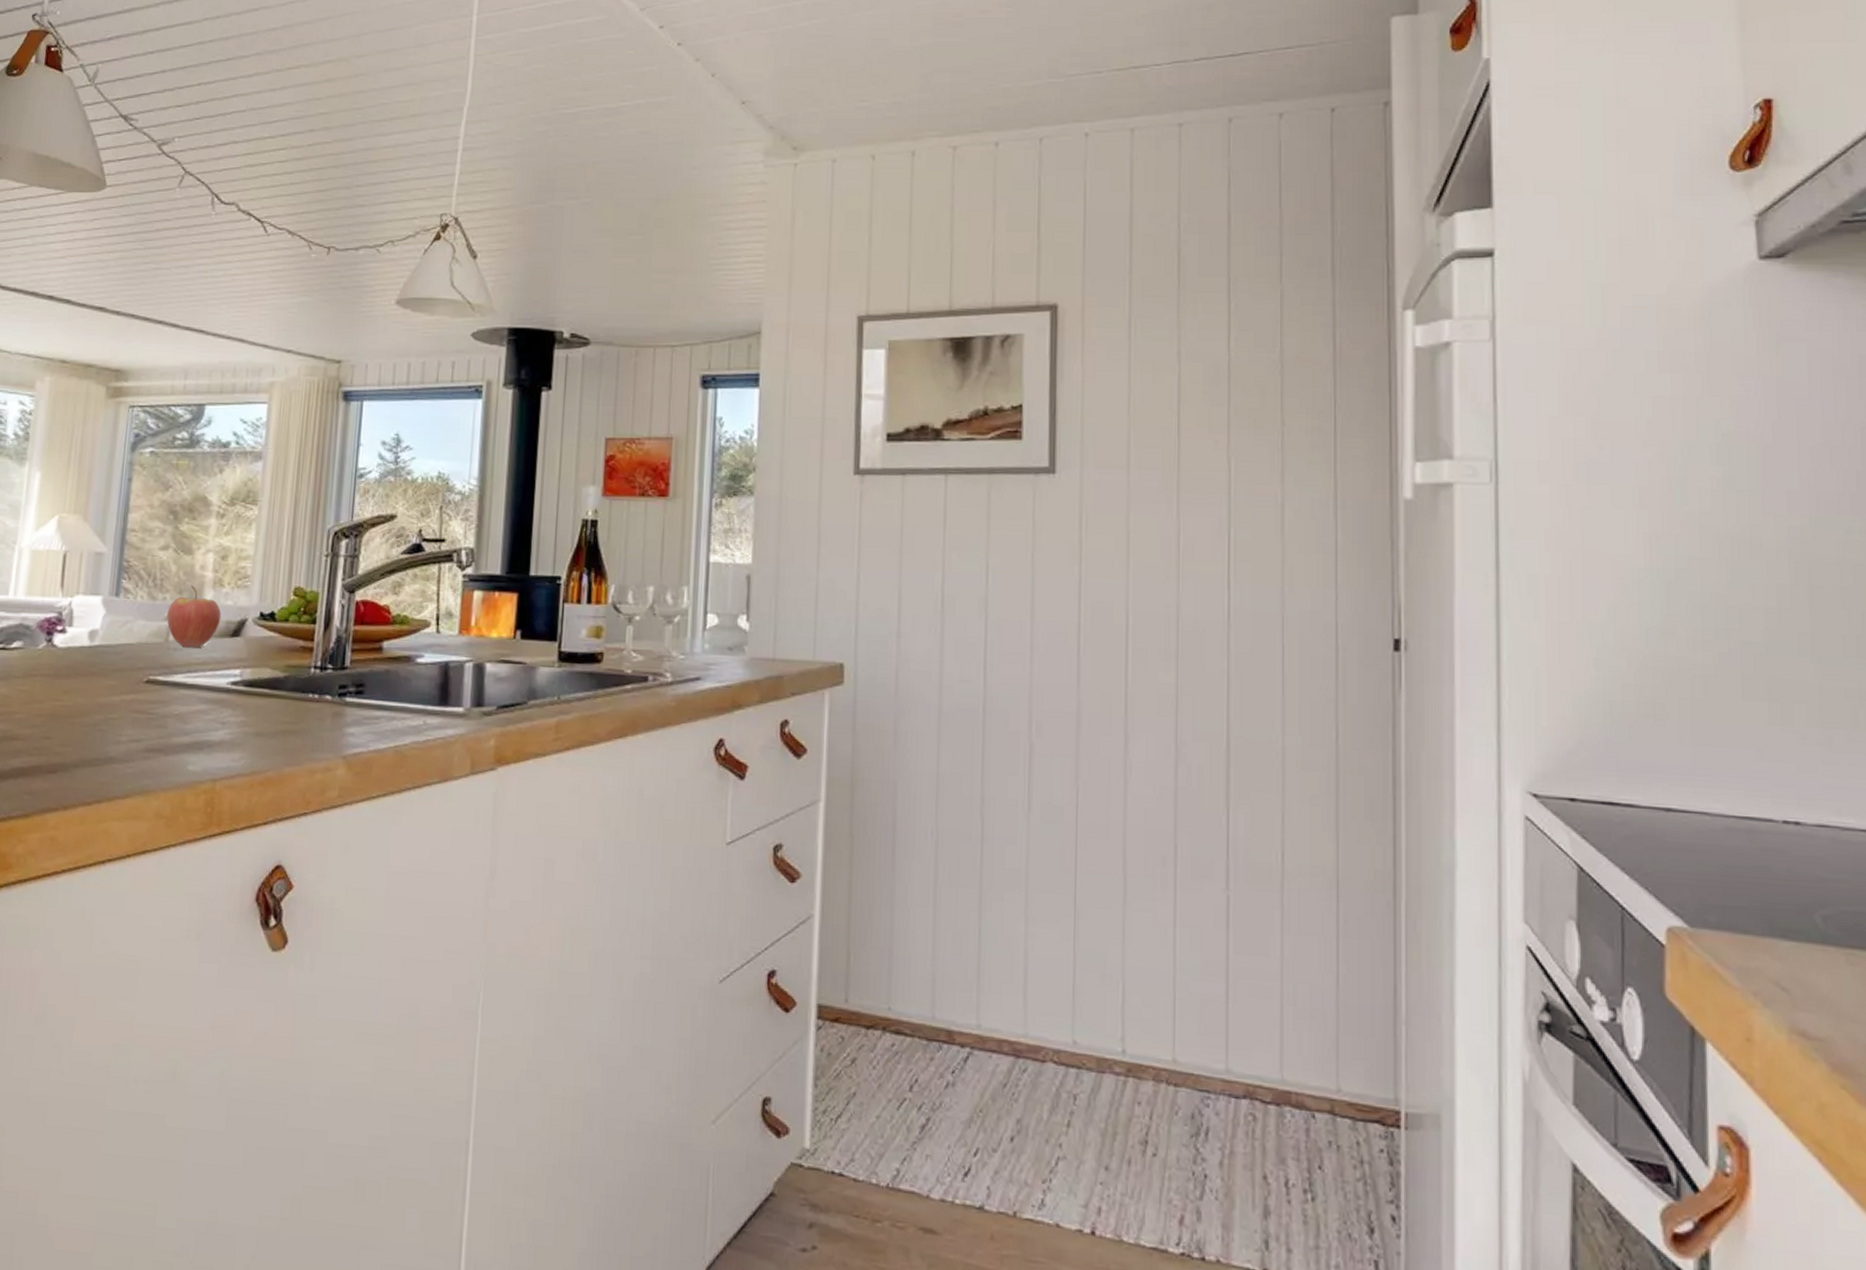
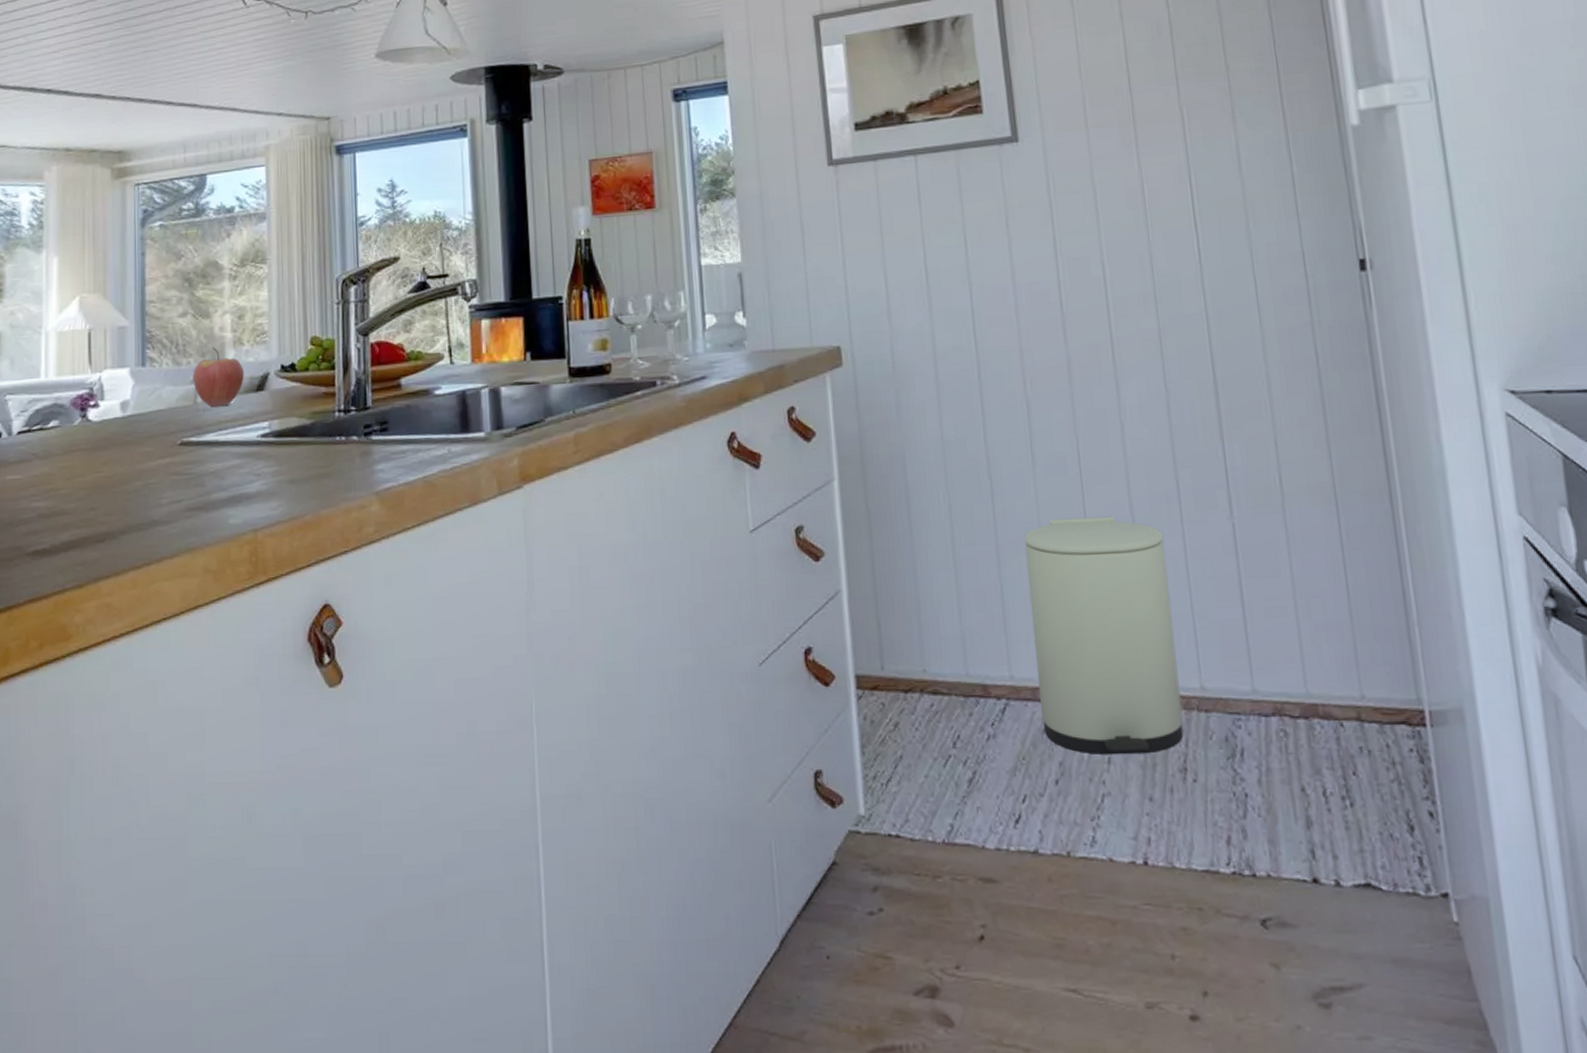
pedal bin: none [1005,868,1153,1121] -> present [1024,516,1184,754]

